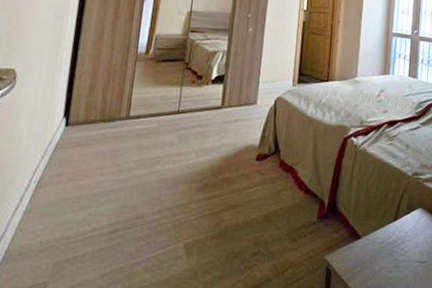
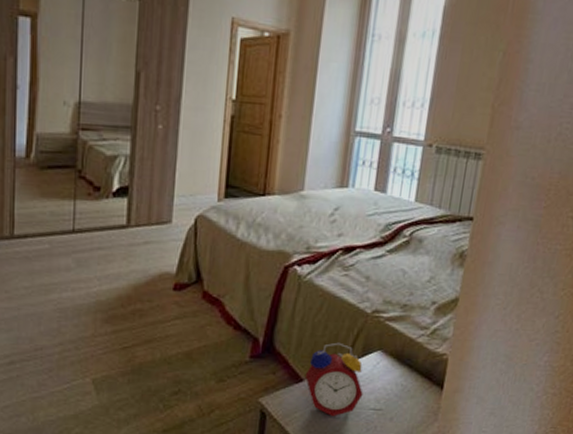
alarm clock: none [362,202,410,270] -> present [305,342,363,416]

